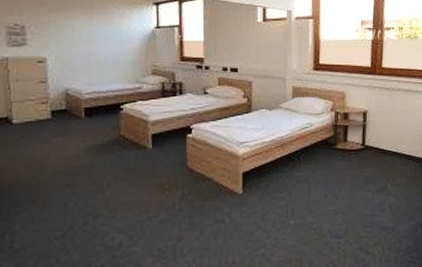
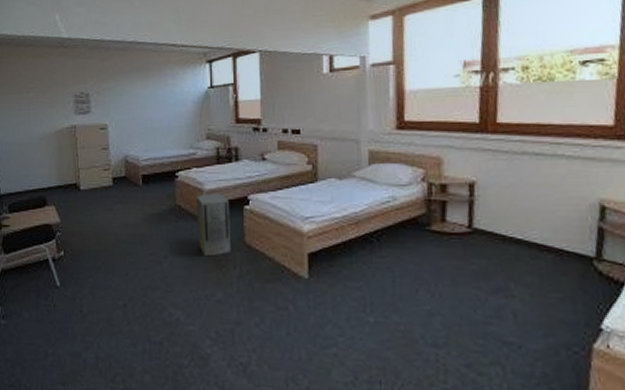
air purifier: none [140,124,175,182] -> present [196,193,232,257]

